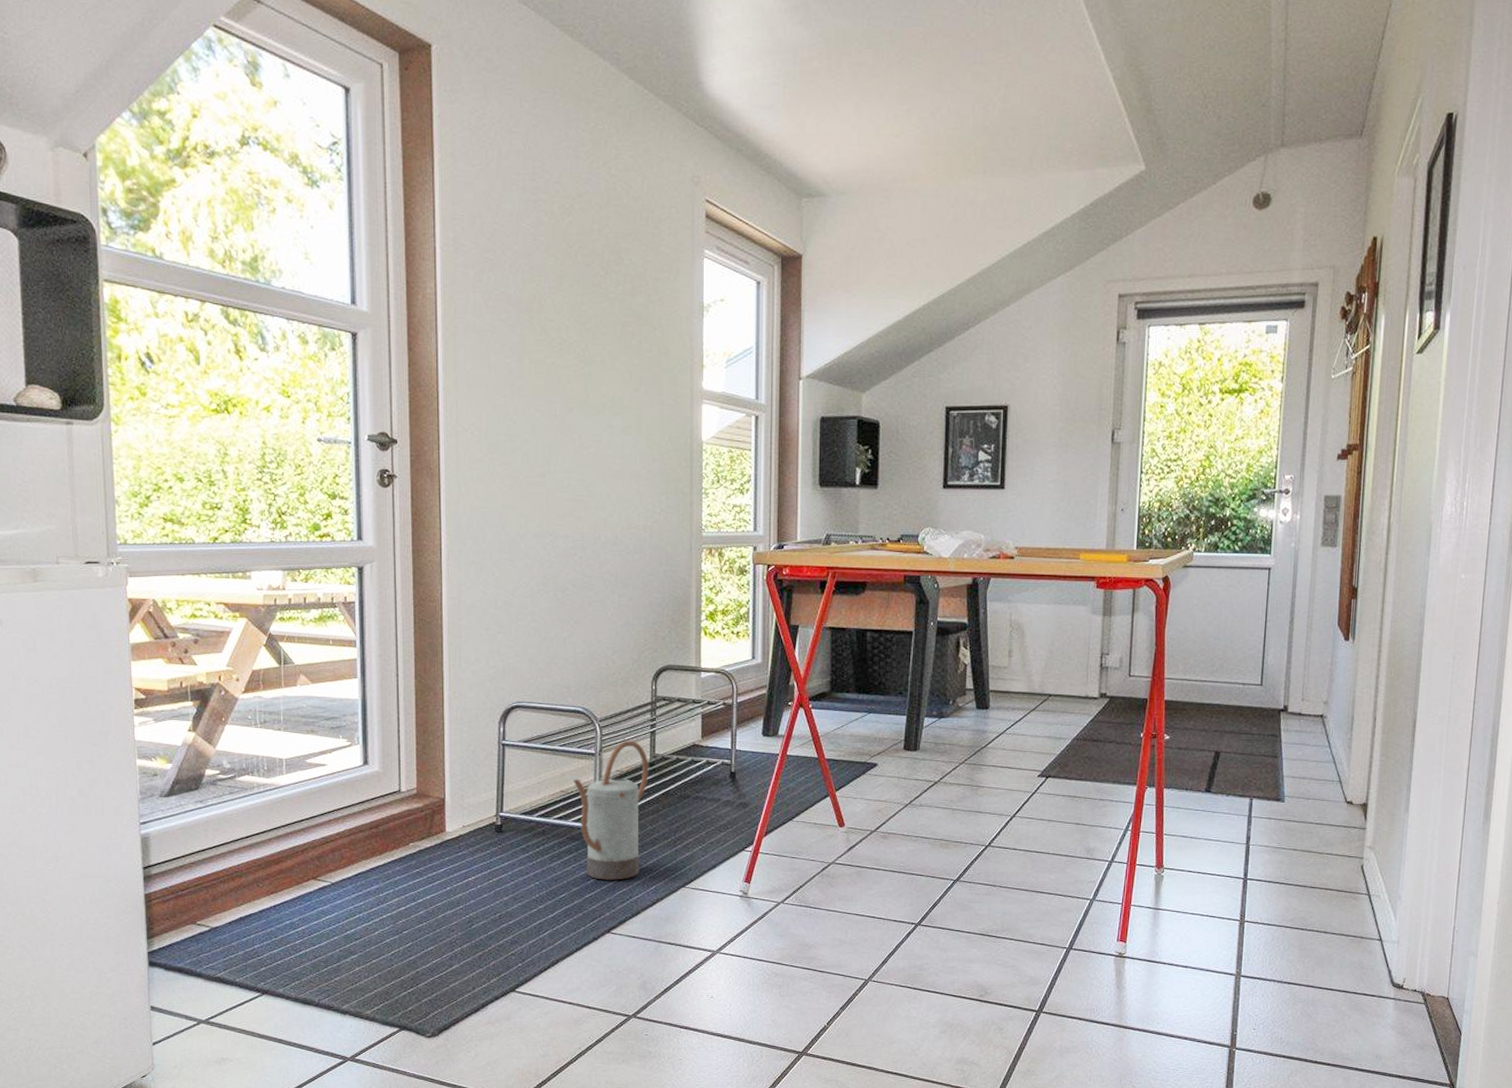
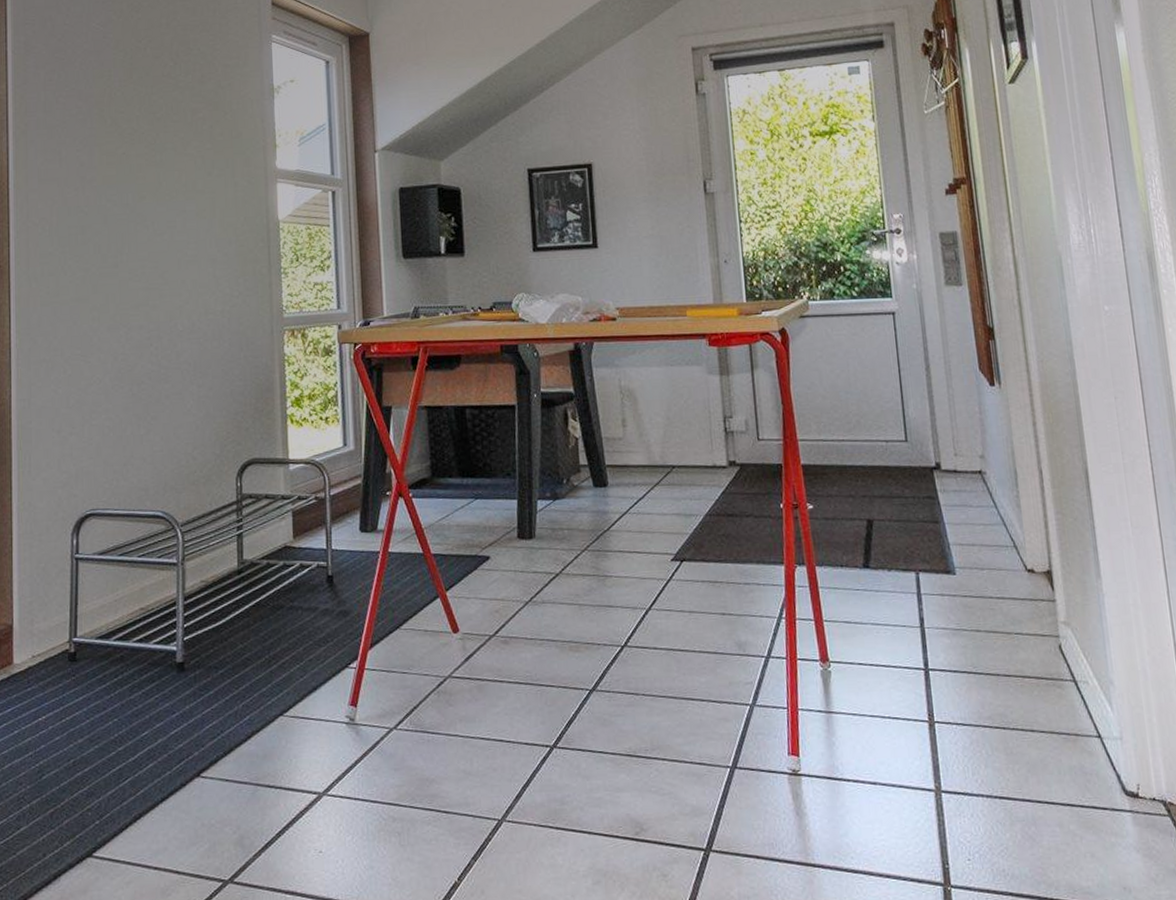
watering can: present [573,740,649,880] -> none [154,546,237,712]

